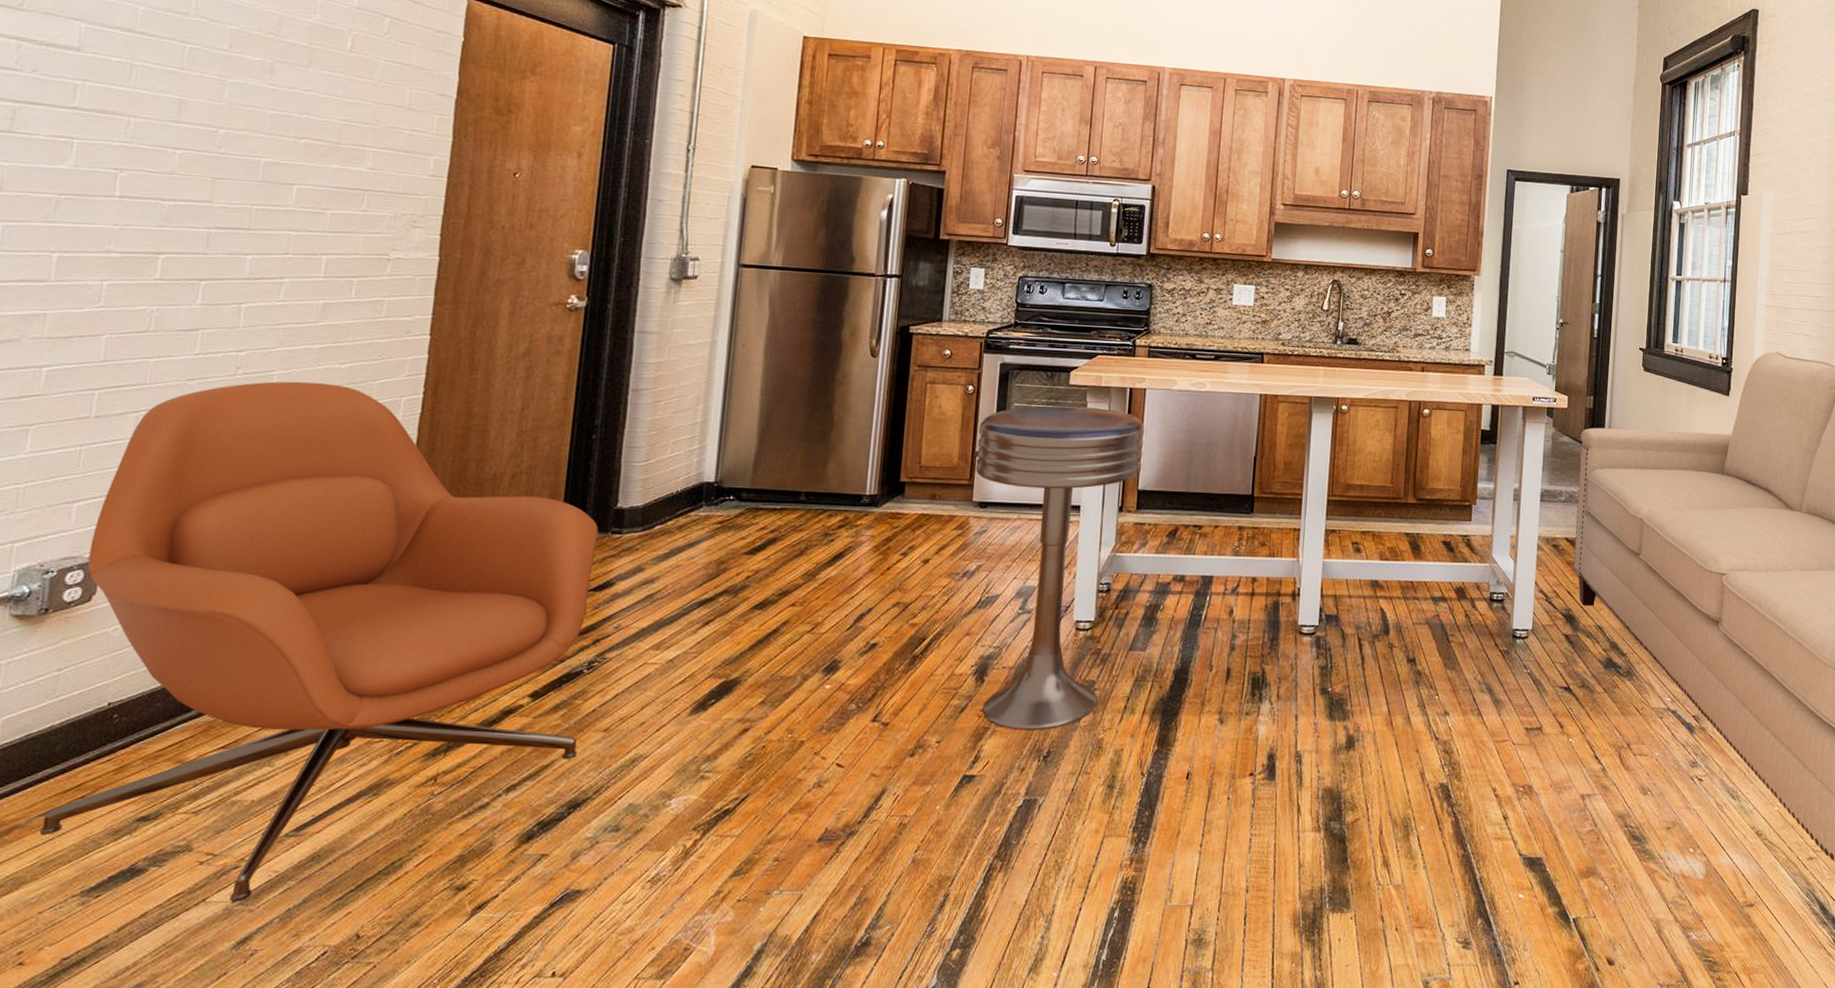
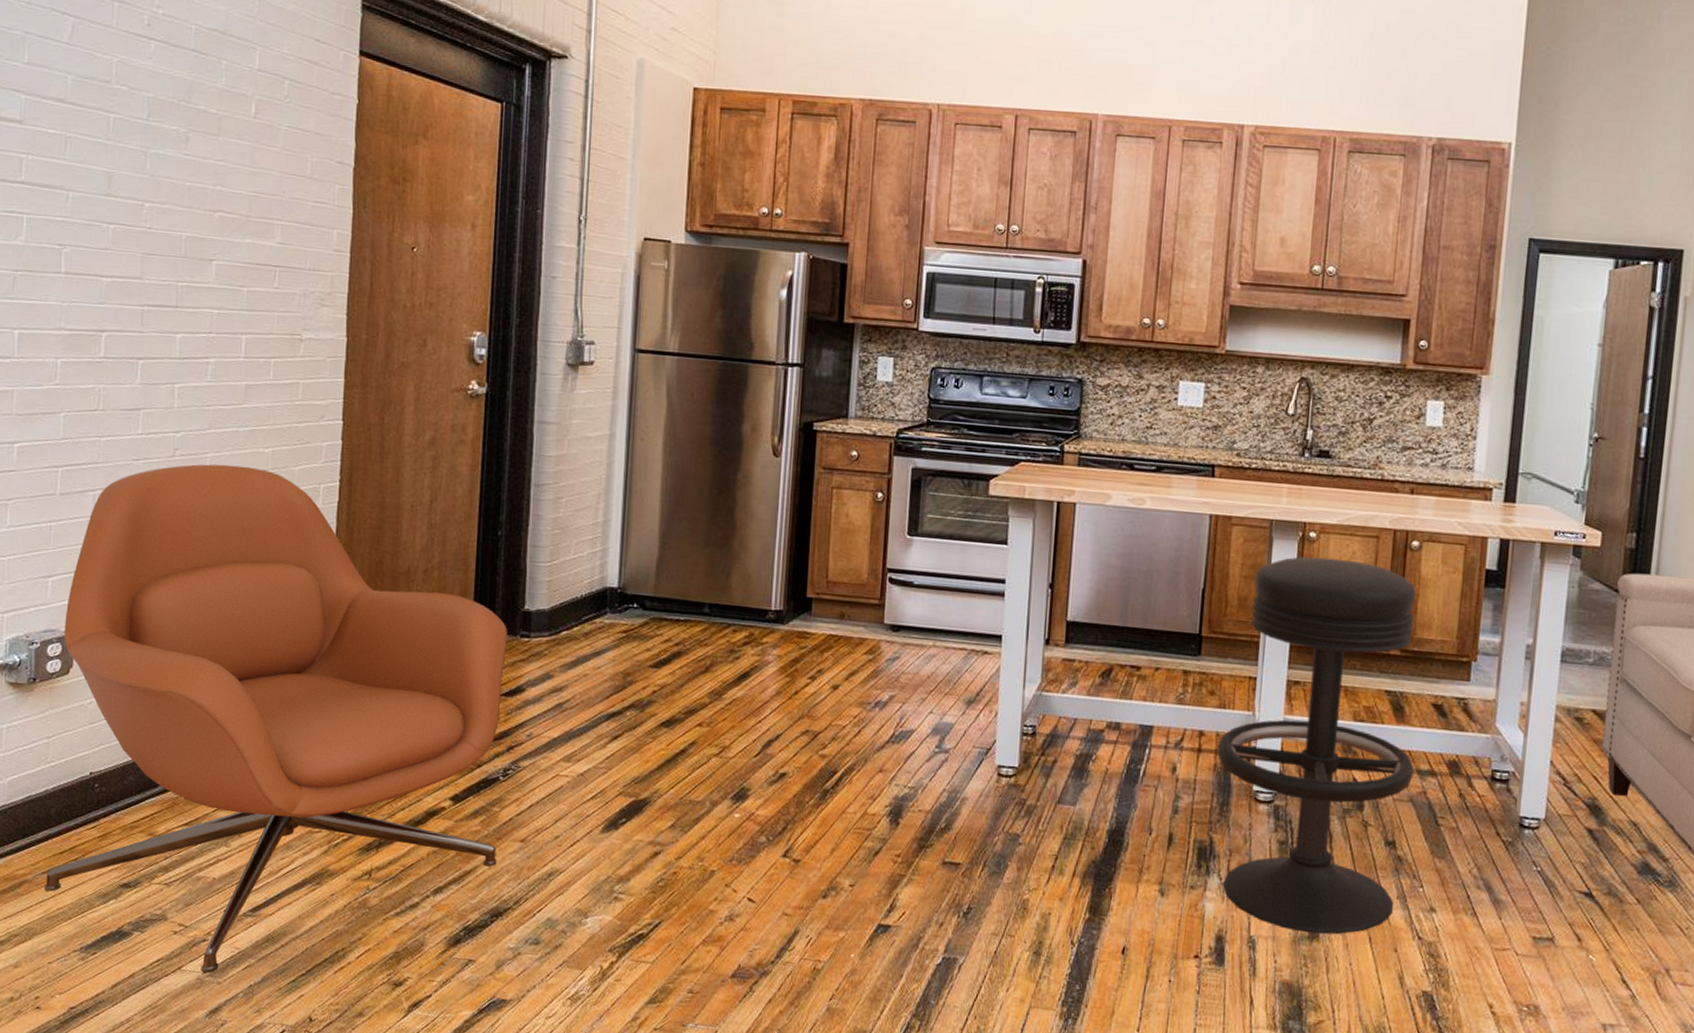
bar stool: present [975,406,1145,731] -> none [886,519,1075,884]
bar stool: none [1268,425,1430,744] -> present [1217,556,1416,935]

